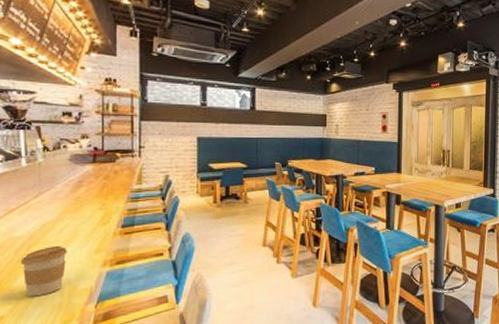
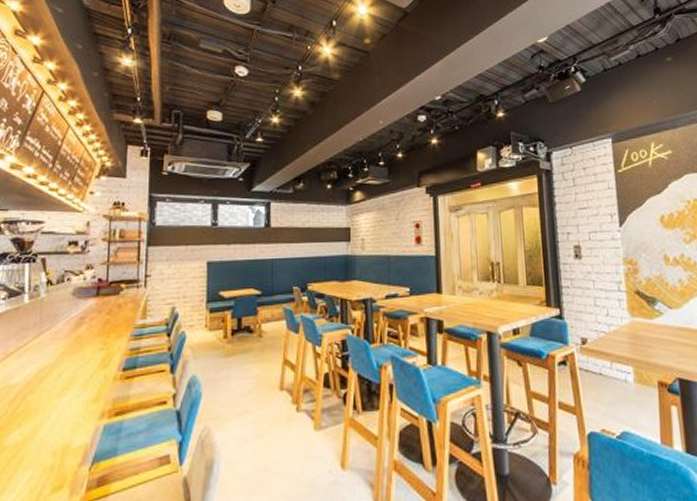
coffee cup: present [20,245,67,297] -> none [13,393,64,457]

